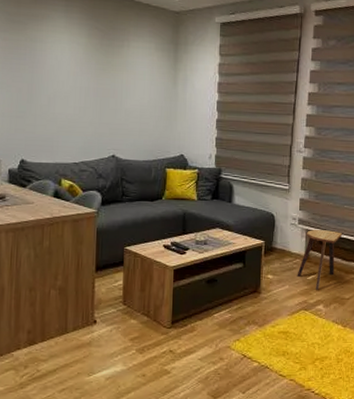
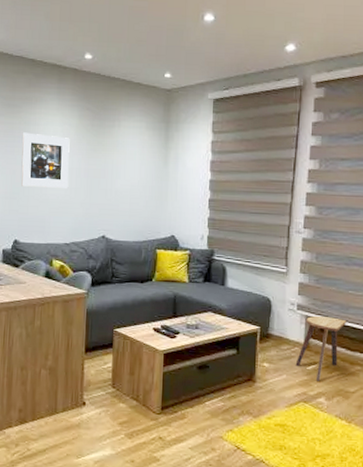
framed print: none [27,49,78,107] -> present [21,132,70,188]

